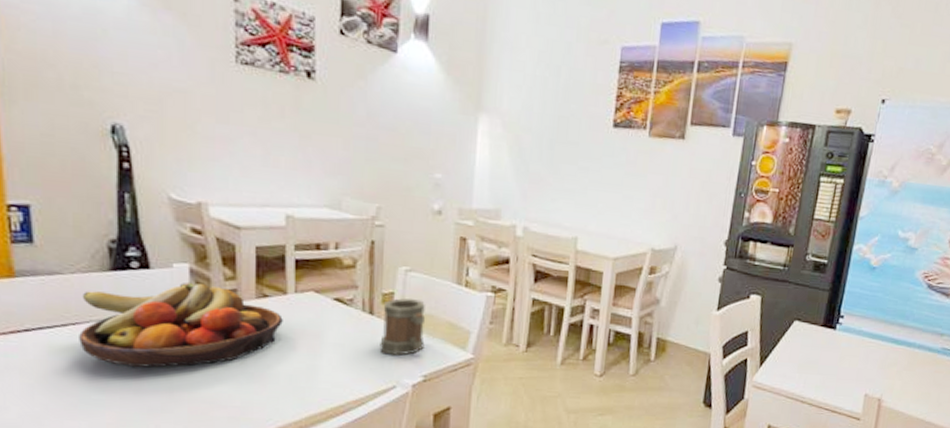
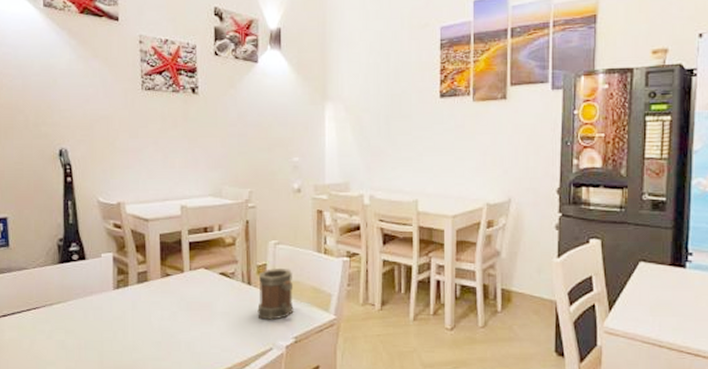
fruit bowl: present [79,281,283,368] -> none [38,268,181,342]

